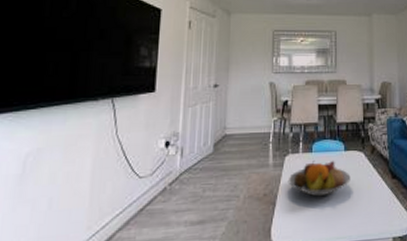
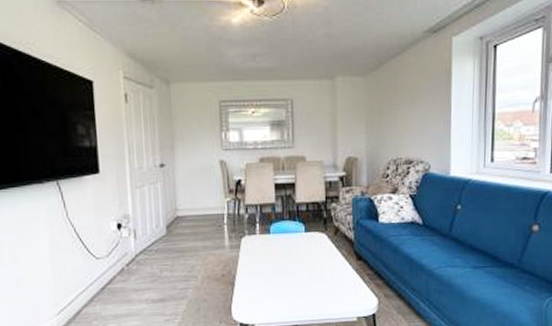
fruit bowl: present [287,161,351,197] -> none [245,242,312,278]

